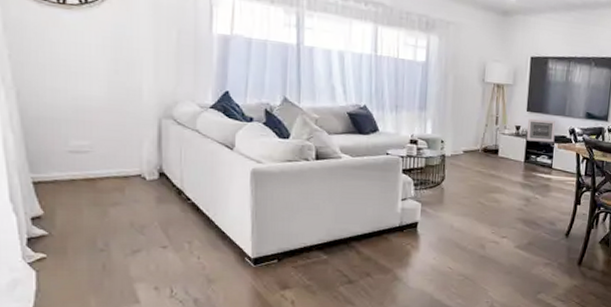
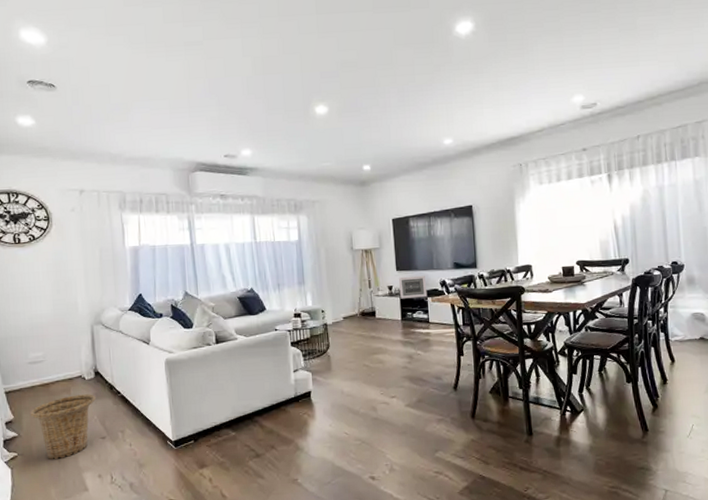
basket: none [66,195,158,265] -> present [29,394,96,459]

